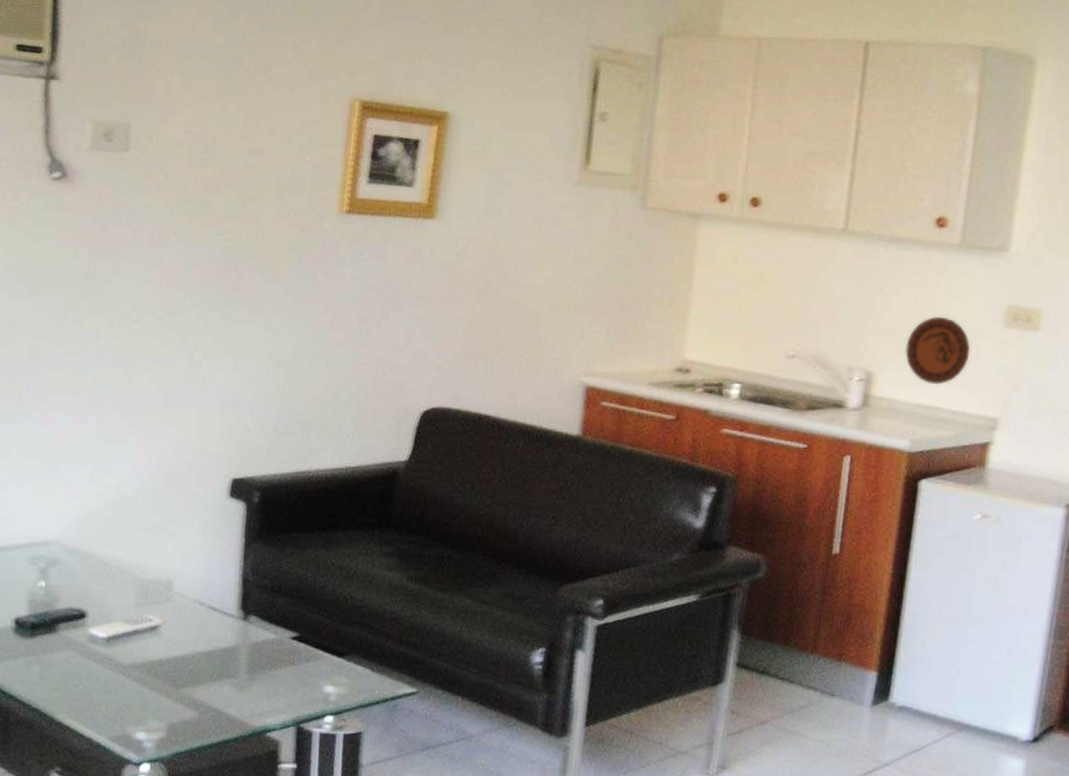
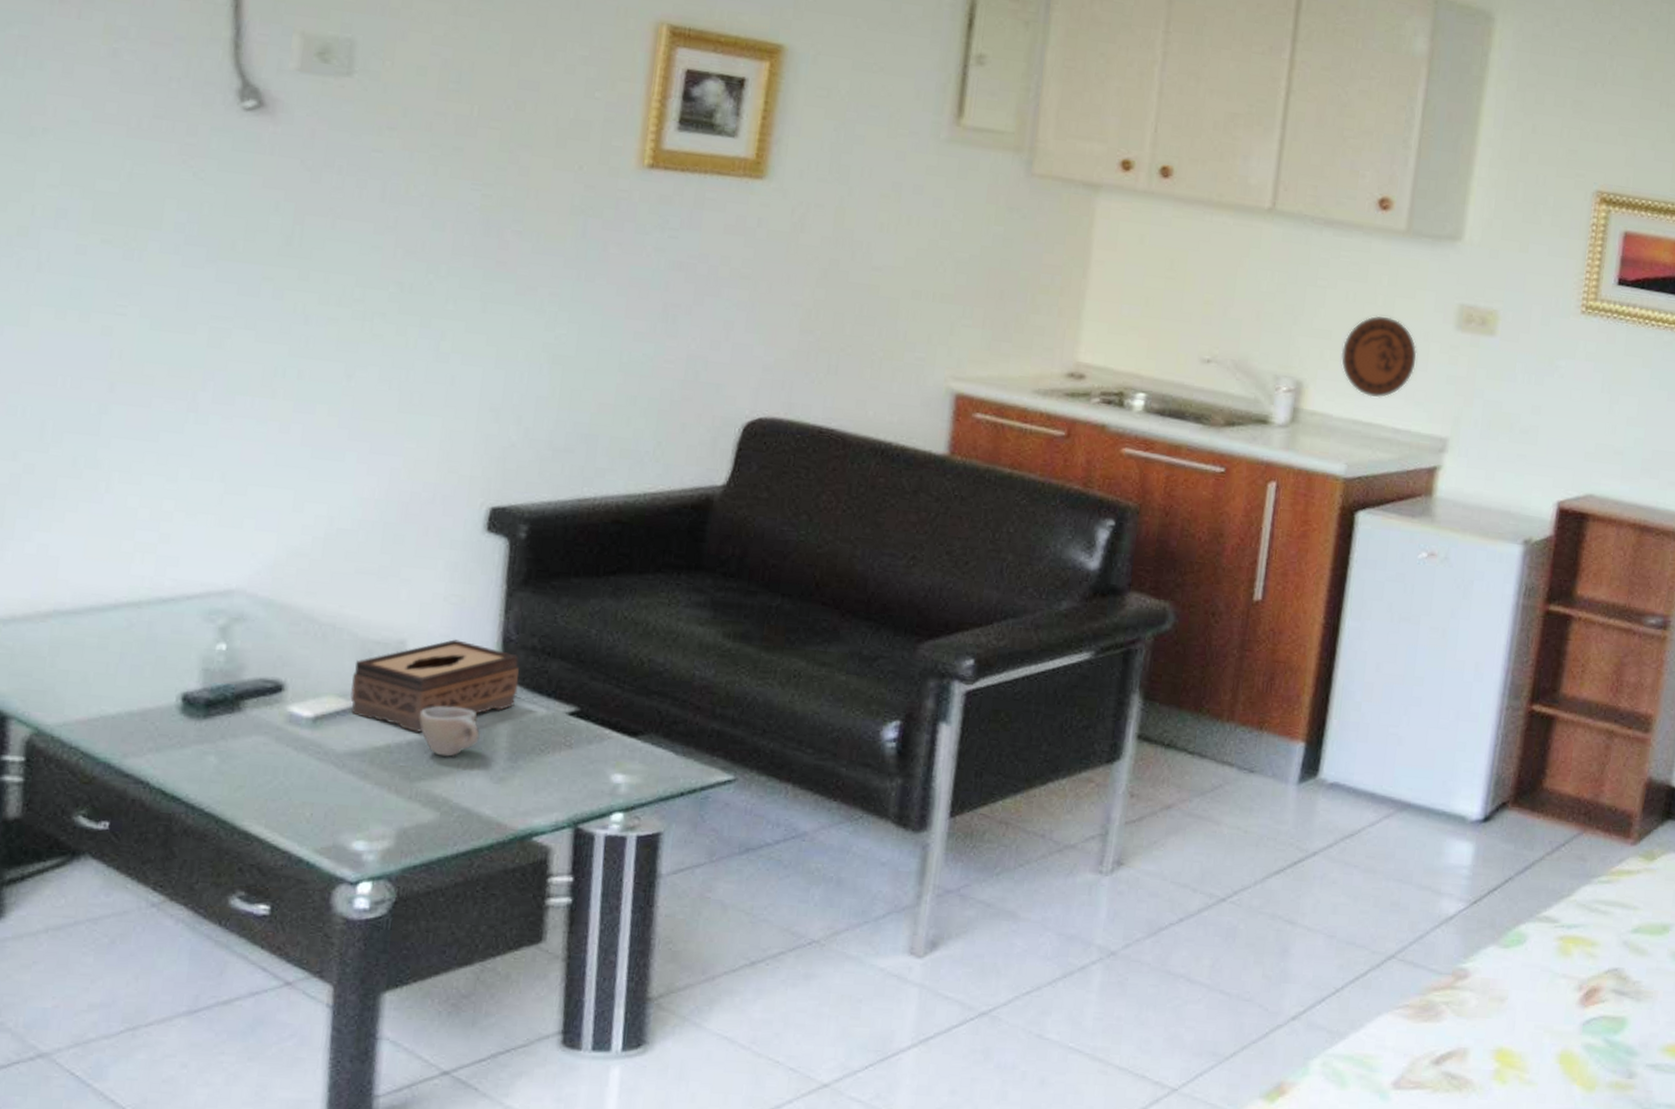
tissue box: none [133,580,255,651] -> present [350,639,519,732]
cup: none [182,631,227,670] -> present [419,706,480,757]

